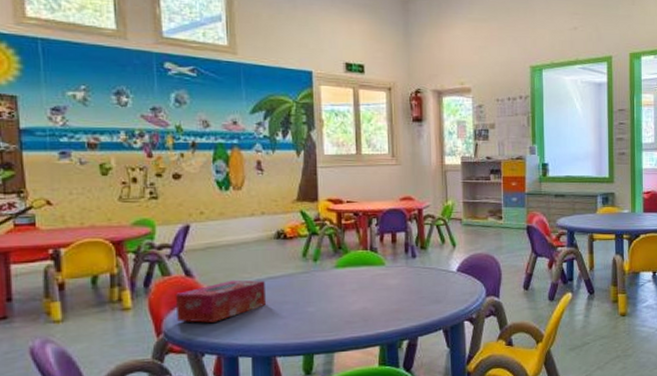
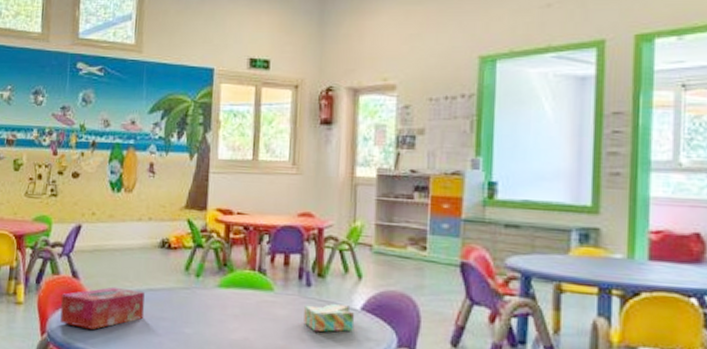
toy blocks: none [412,269,453,294] -> present [304,304,355,332]

